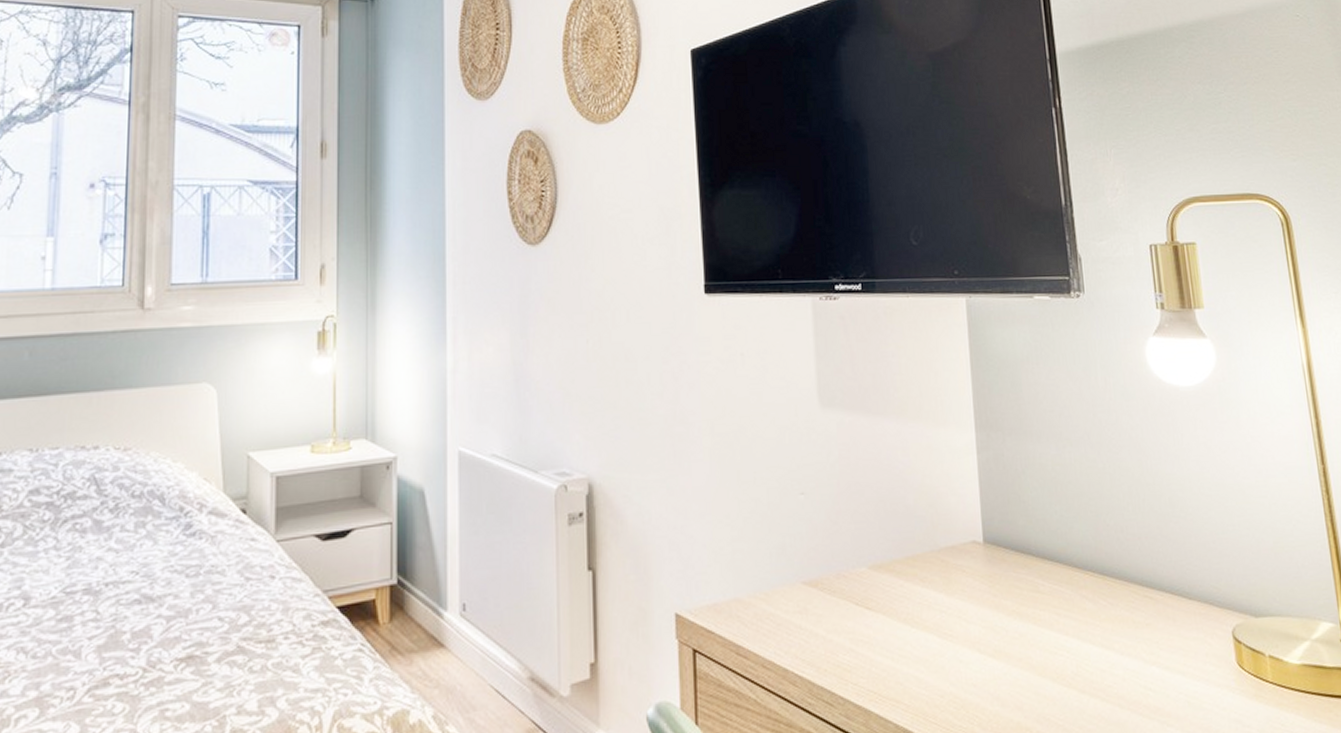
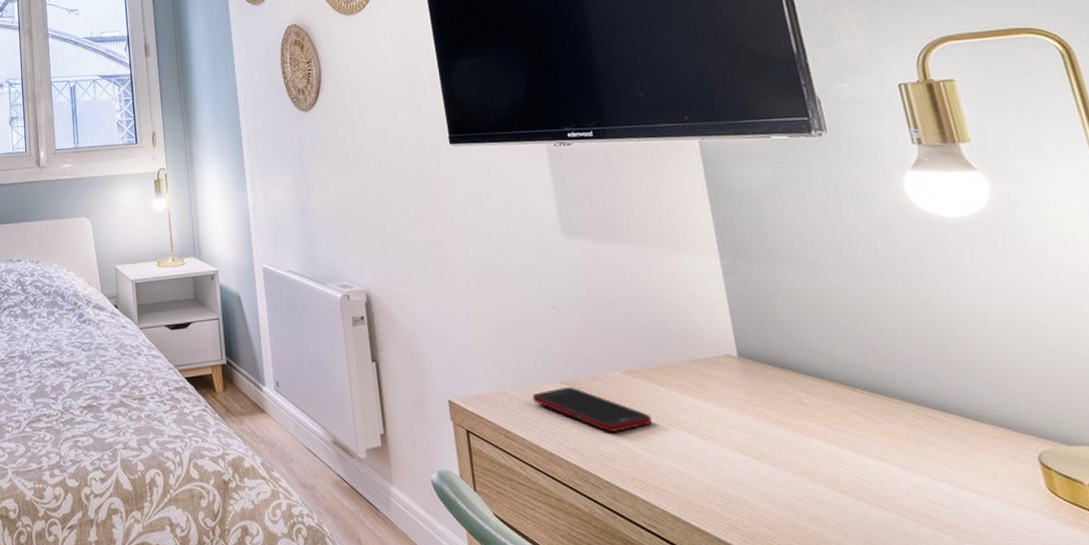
cell phone: none [770,587,894,639] -> present [532,386,652,432]

